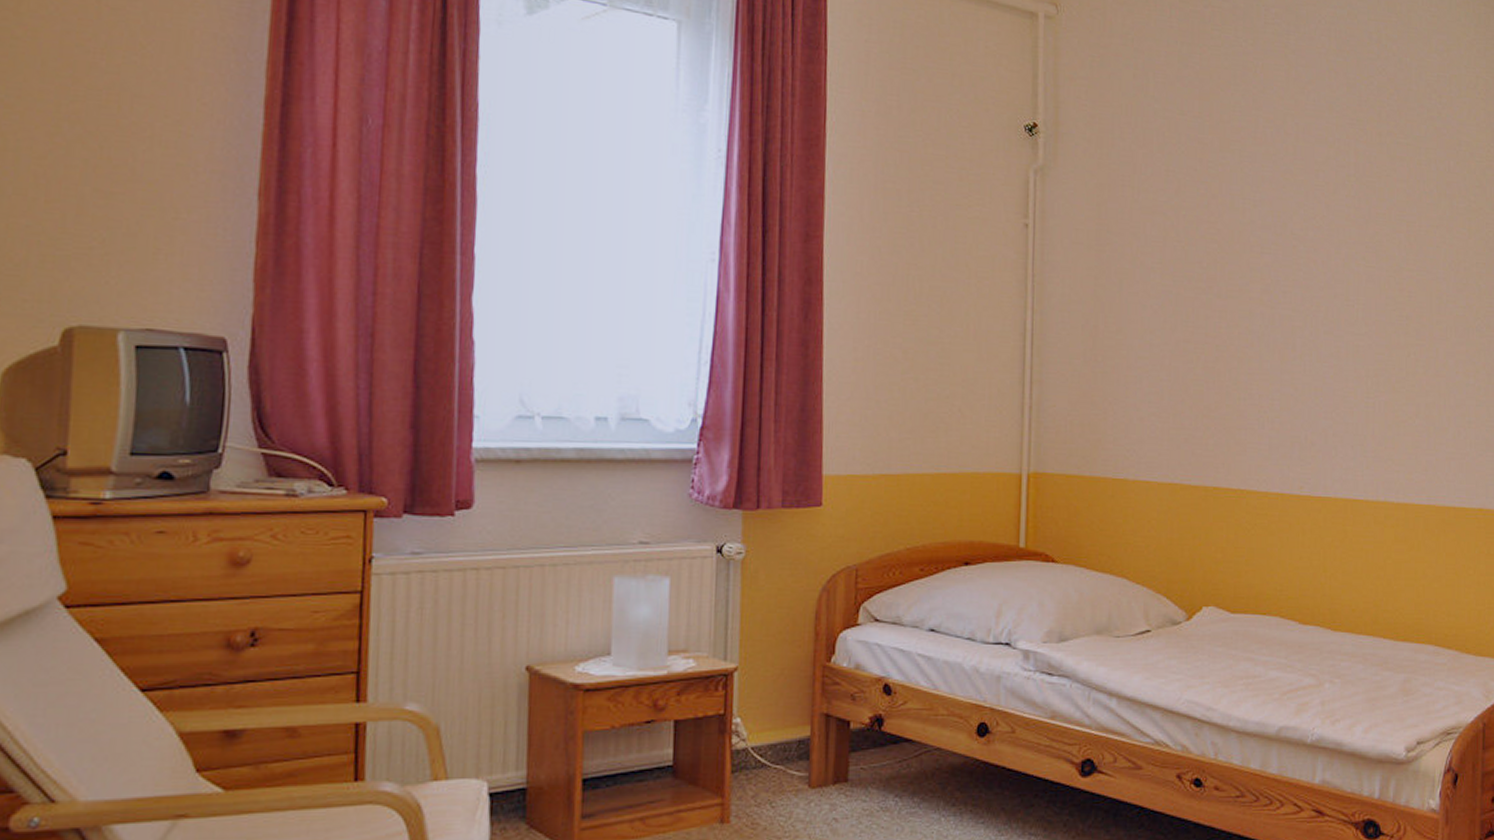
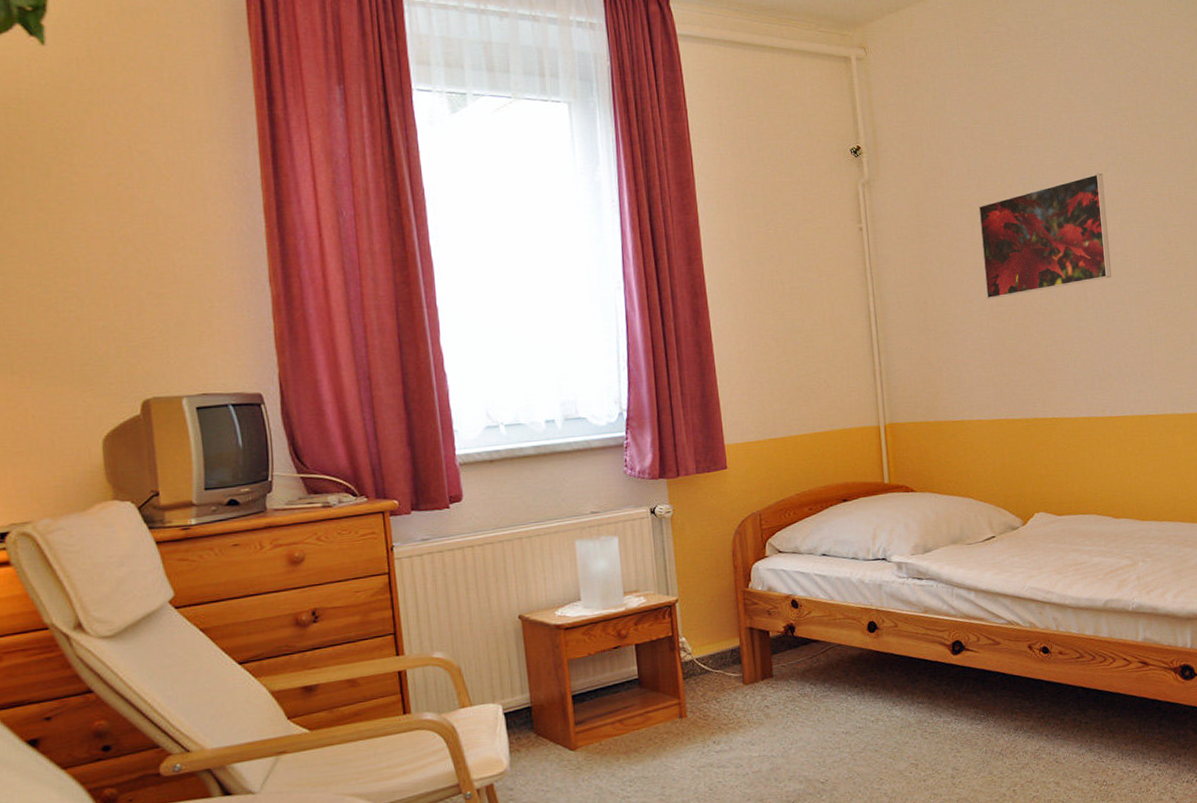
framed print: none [1172,194,1330,333] -> present [978,173,1112,299]

